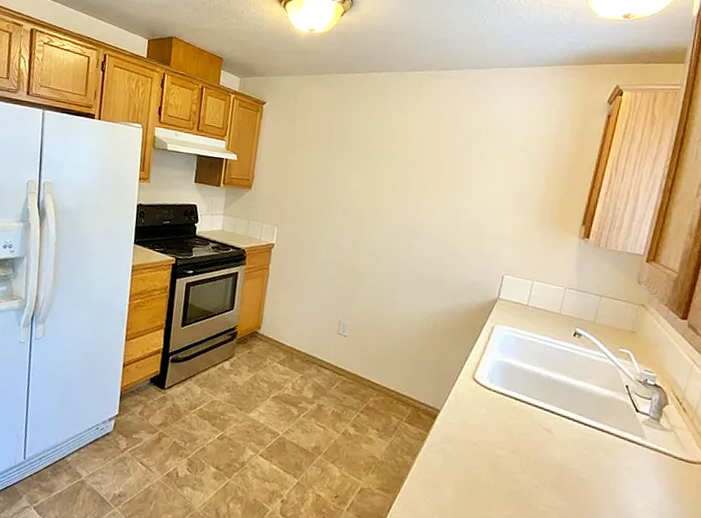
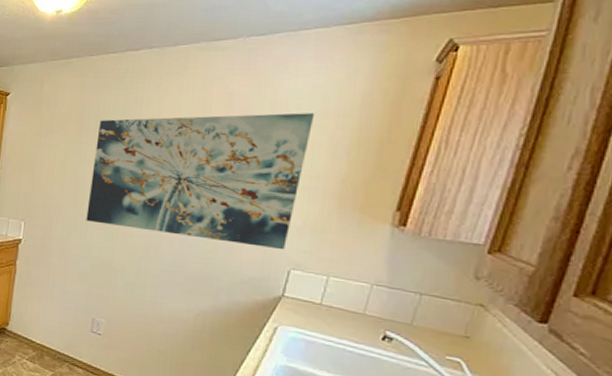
wall art: none [334,133,522,258] -> present [86,113,315,250]

